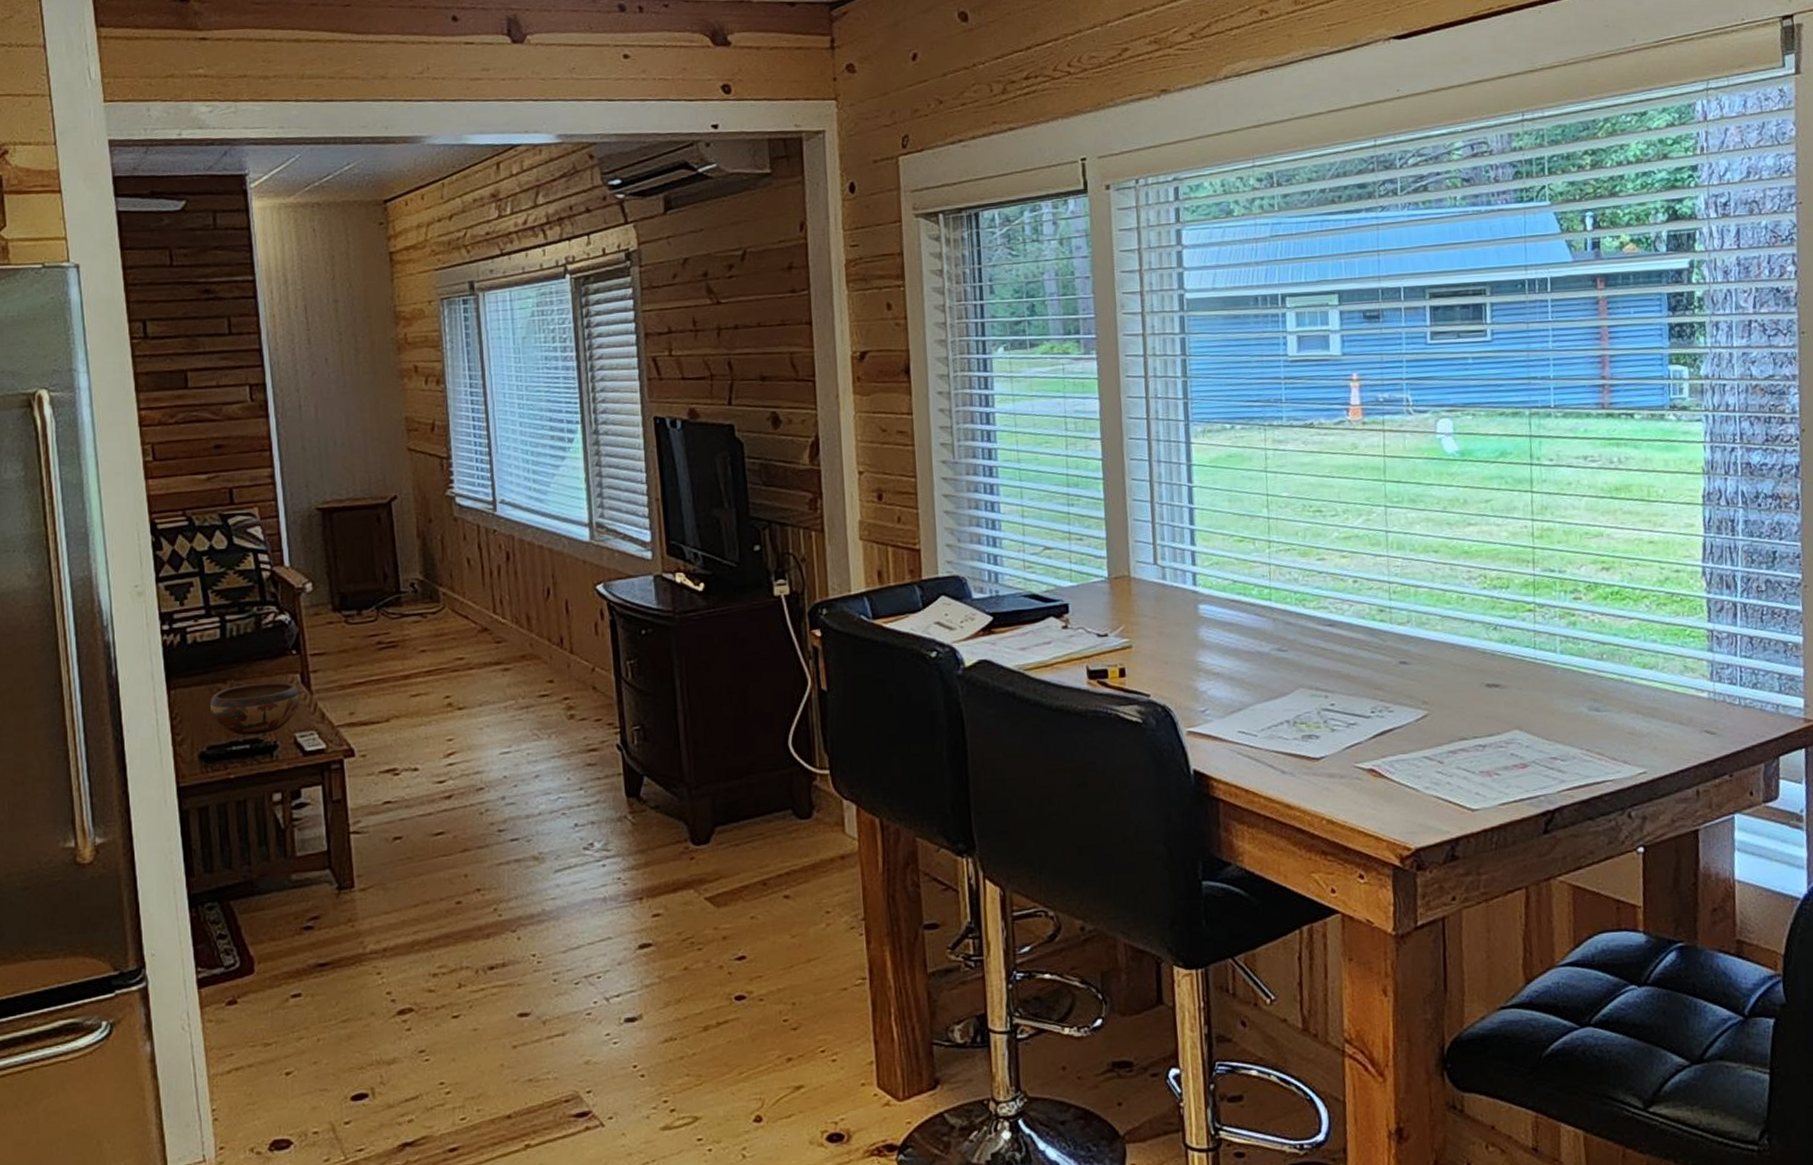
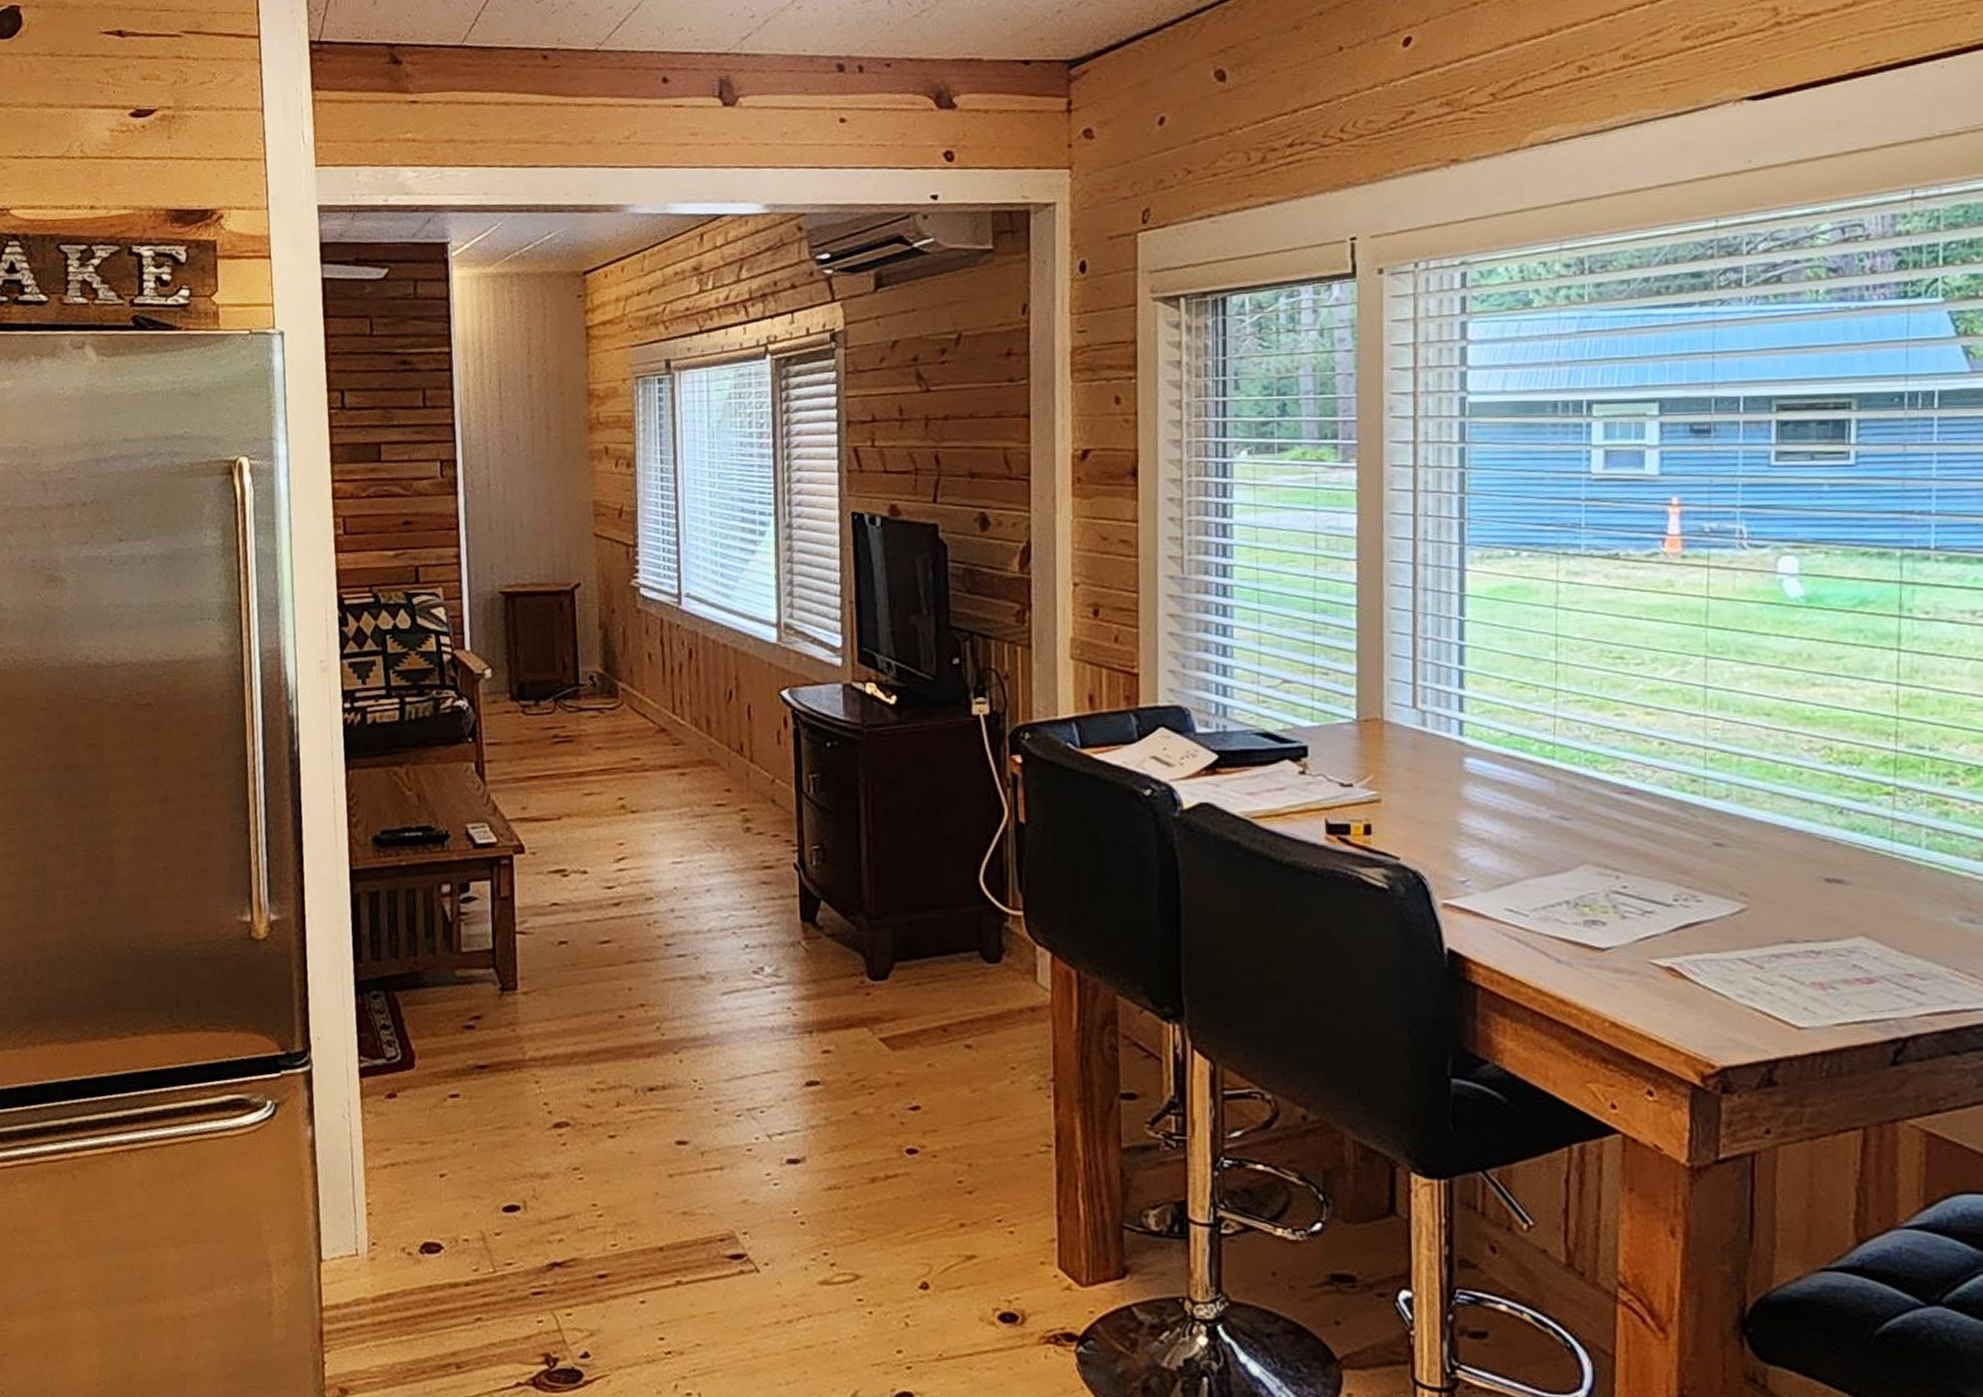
decorative bowl: present [210,681,301,736] -> none [386,769,474,822]

